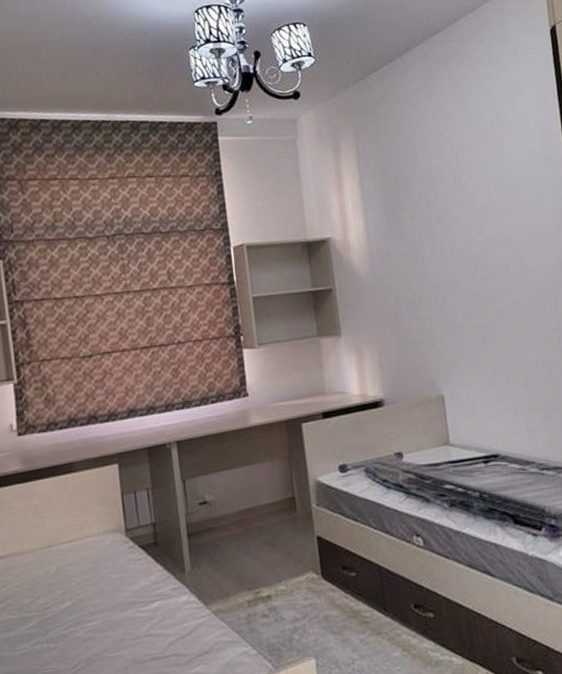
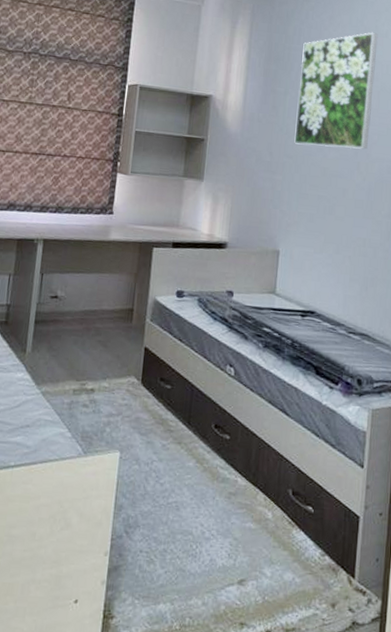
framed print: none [420,126,518,272] -> present [294,32,378,150]

